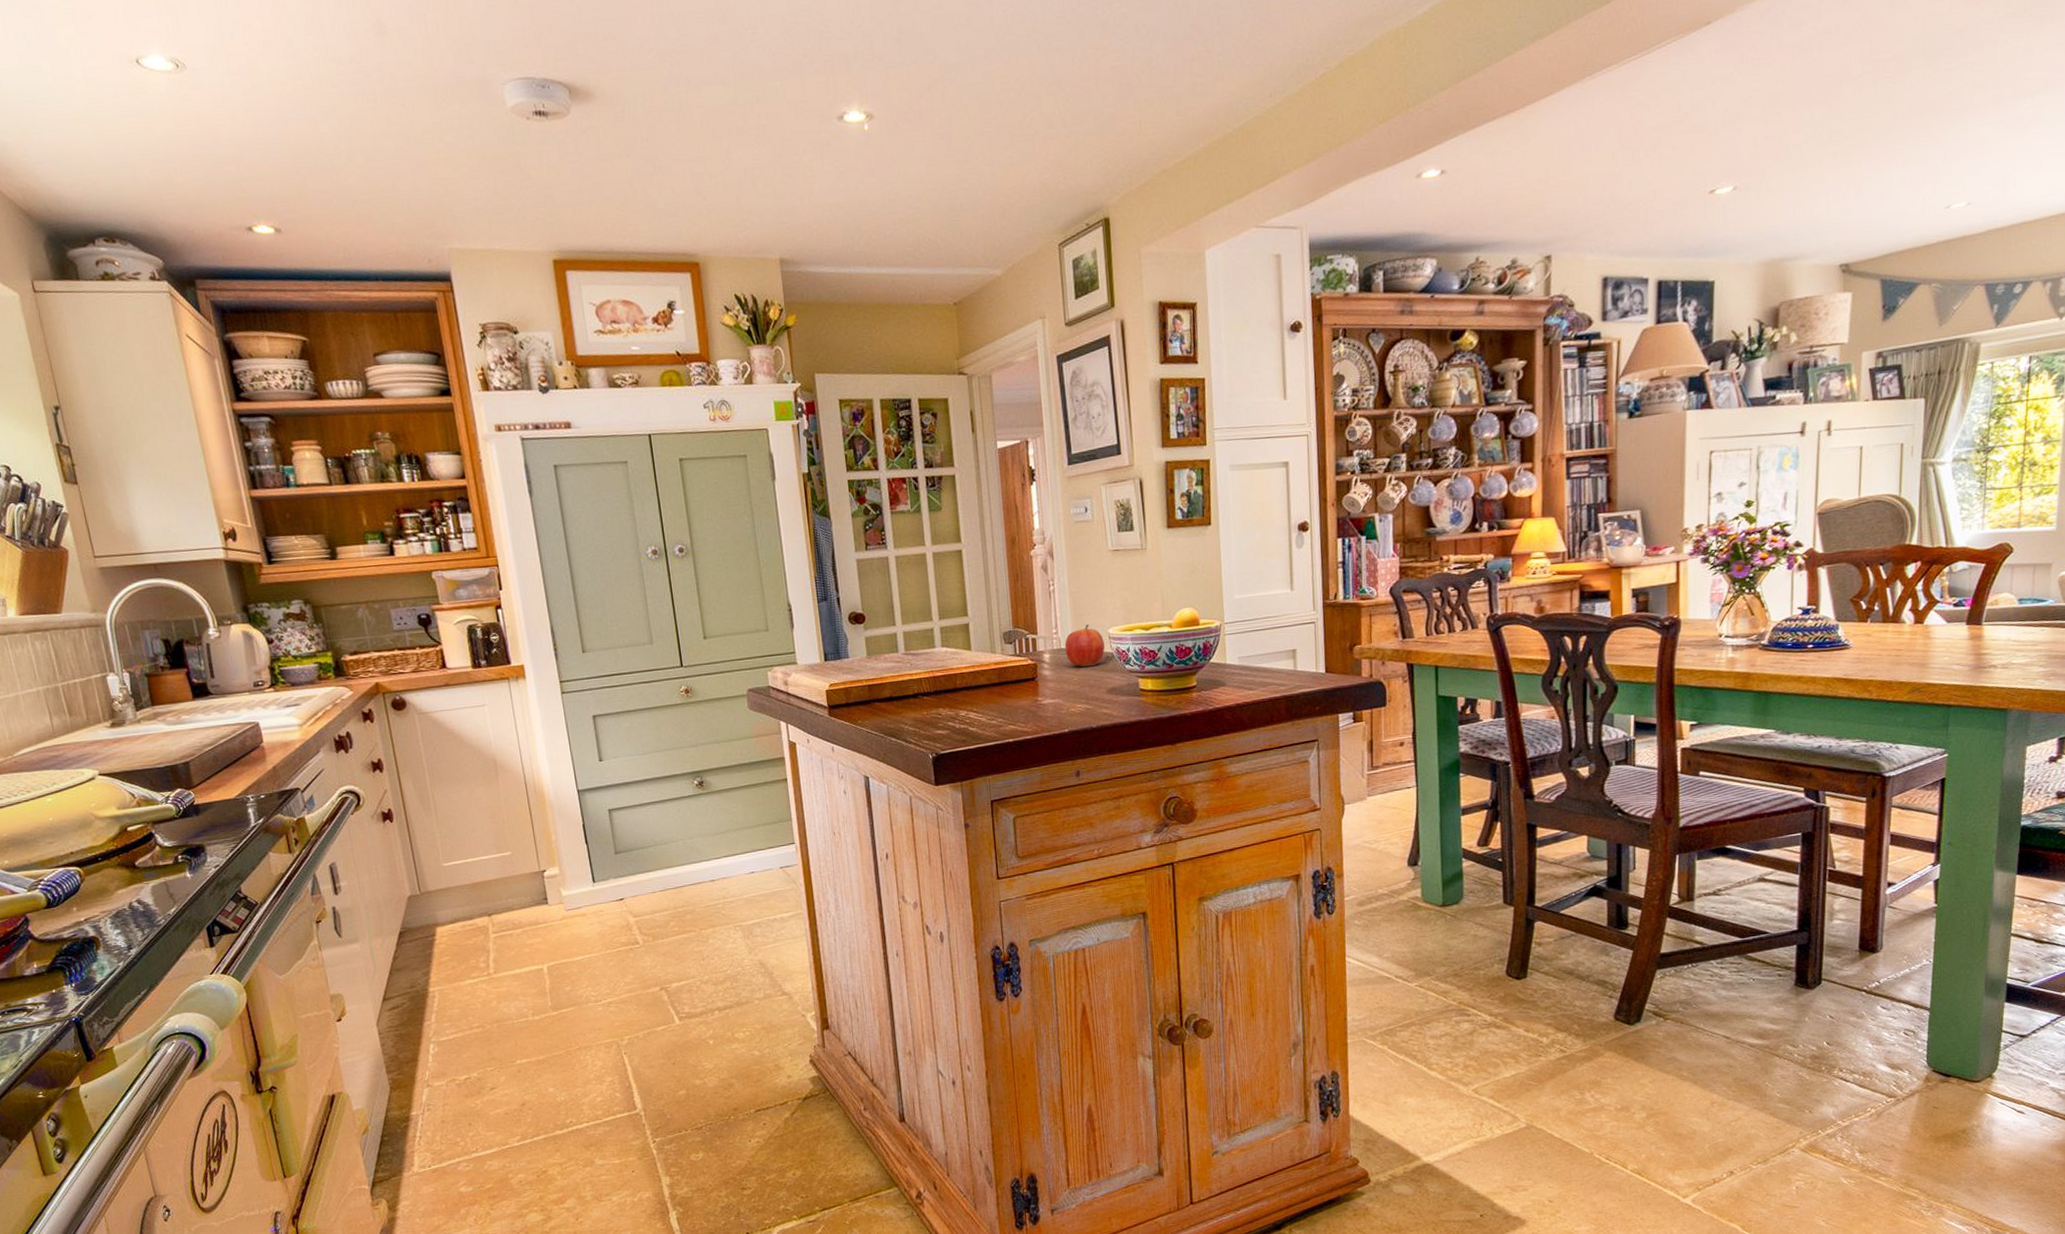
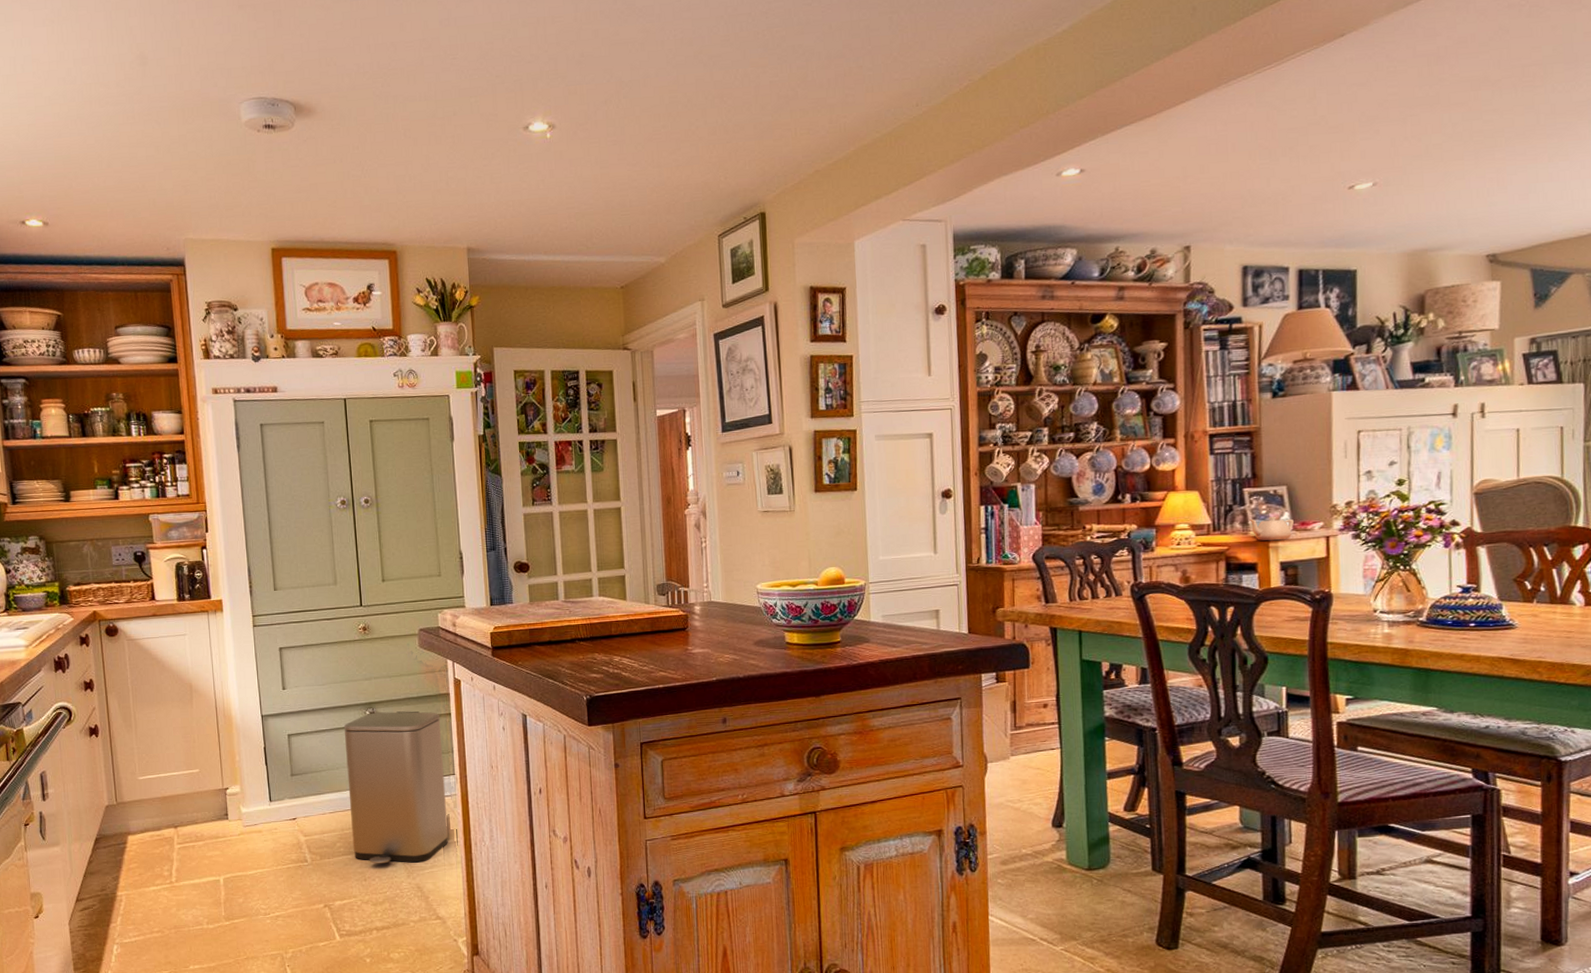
pedal bin: none [670,778,791,942] -> present [343,711,448,864]
fruit: present [1064,624,1105,667] -> none [714,580,753,620]

